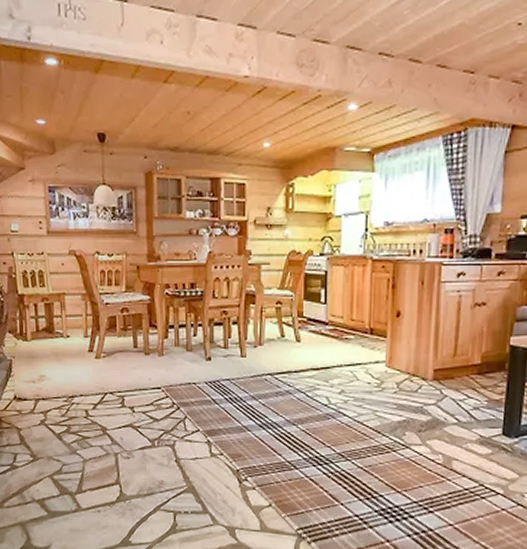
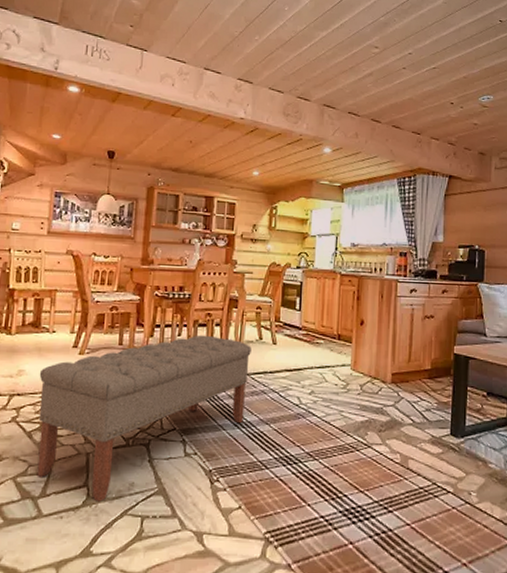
bench: none [60,334,273,498] -> present [37,335,252,502]

